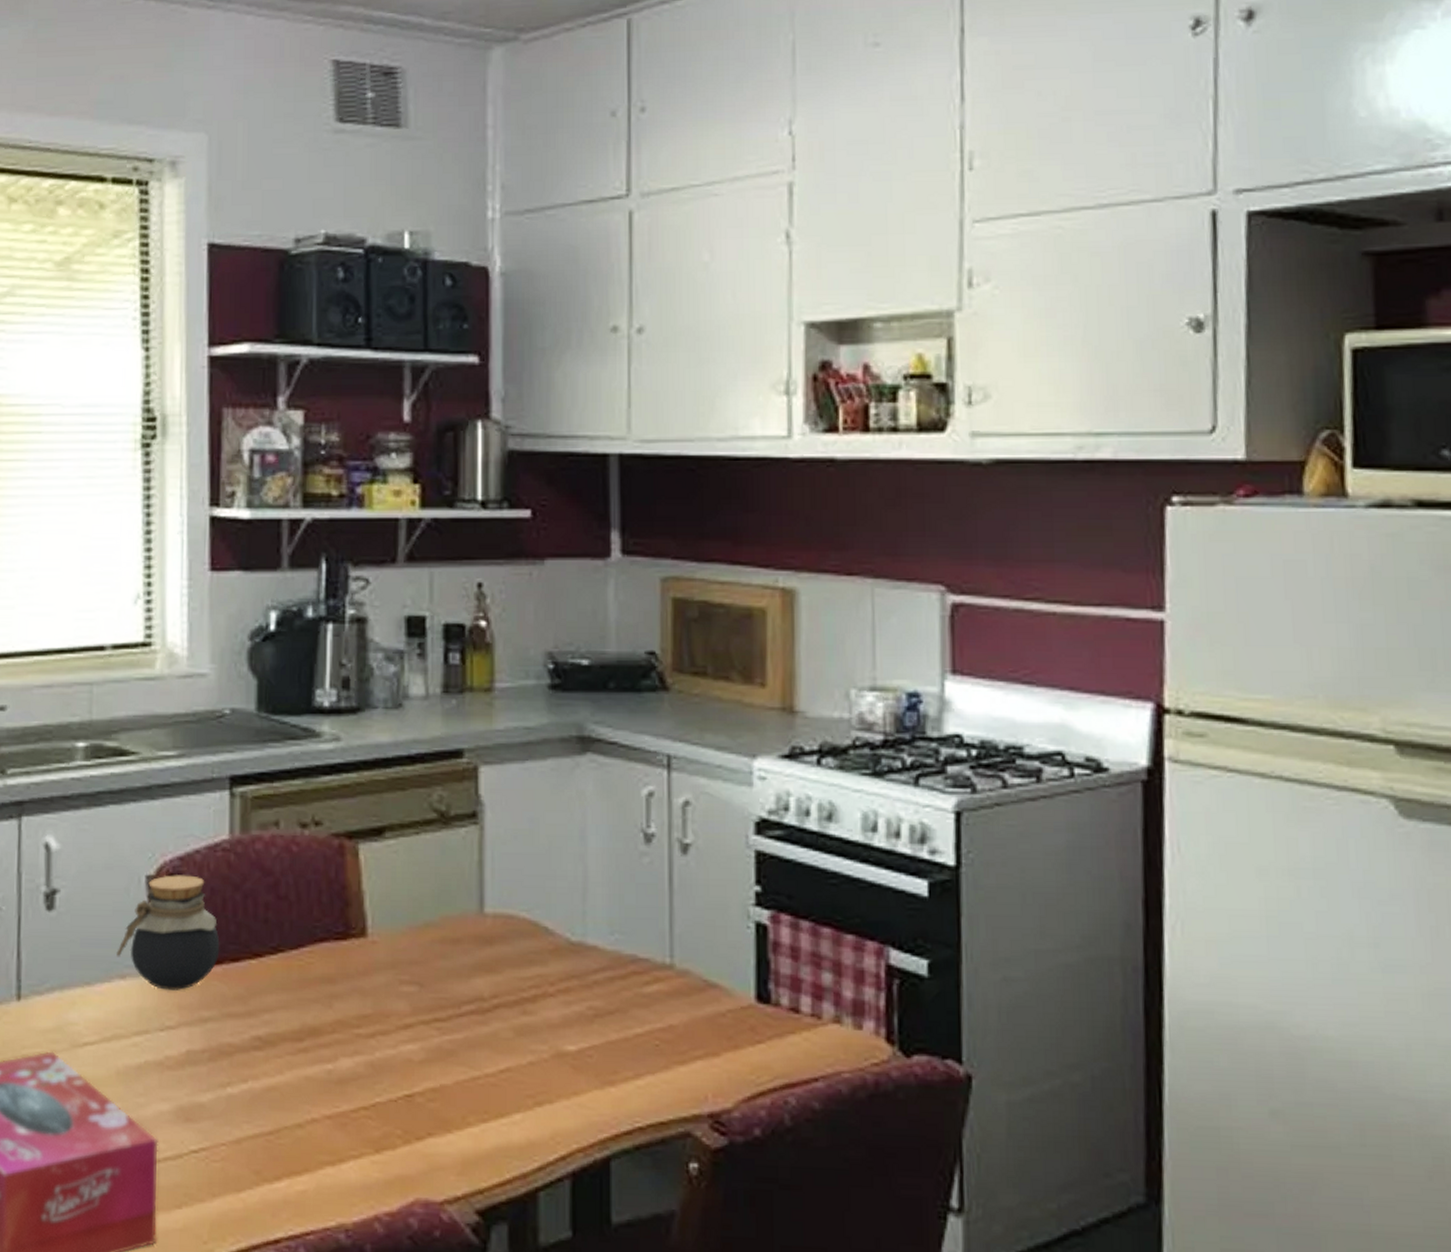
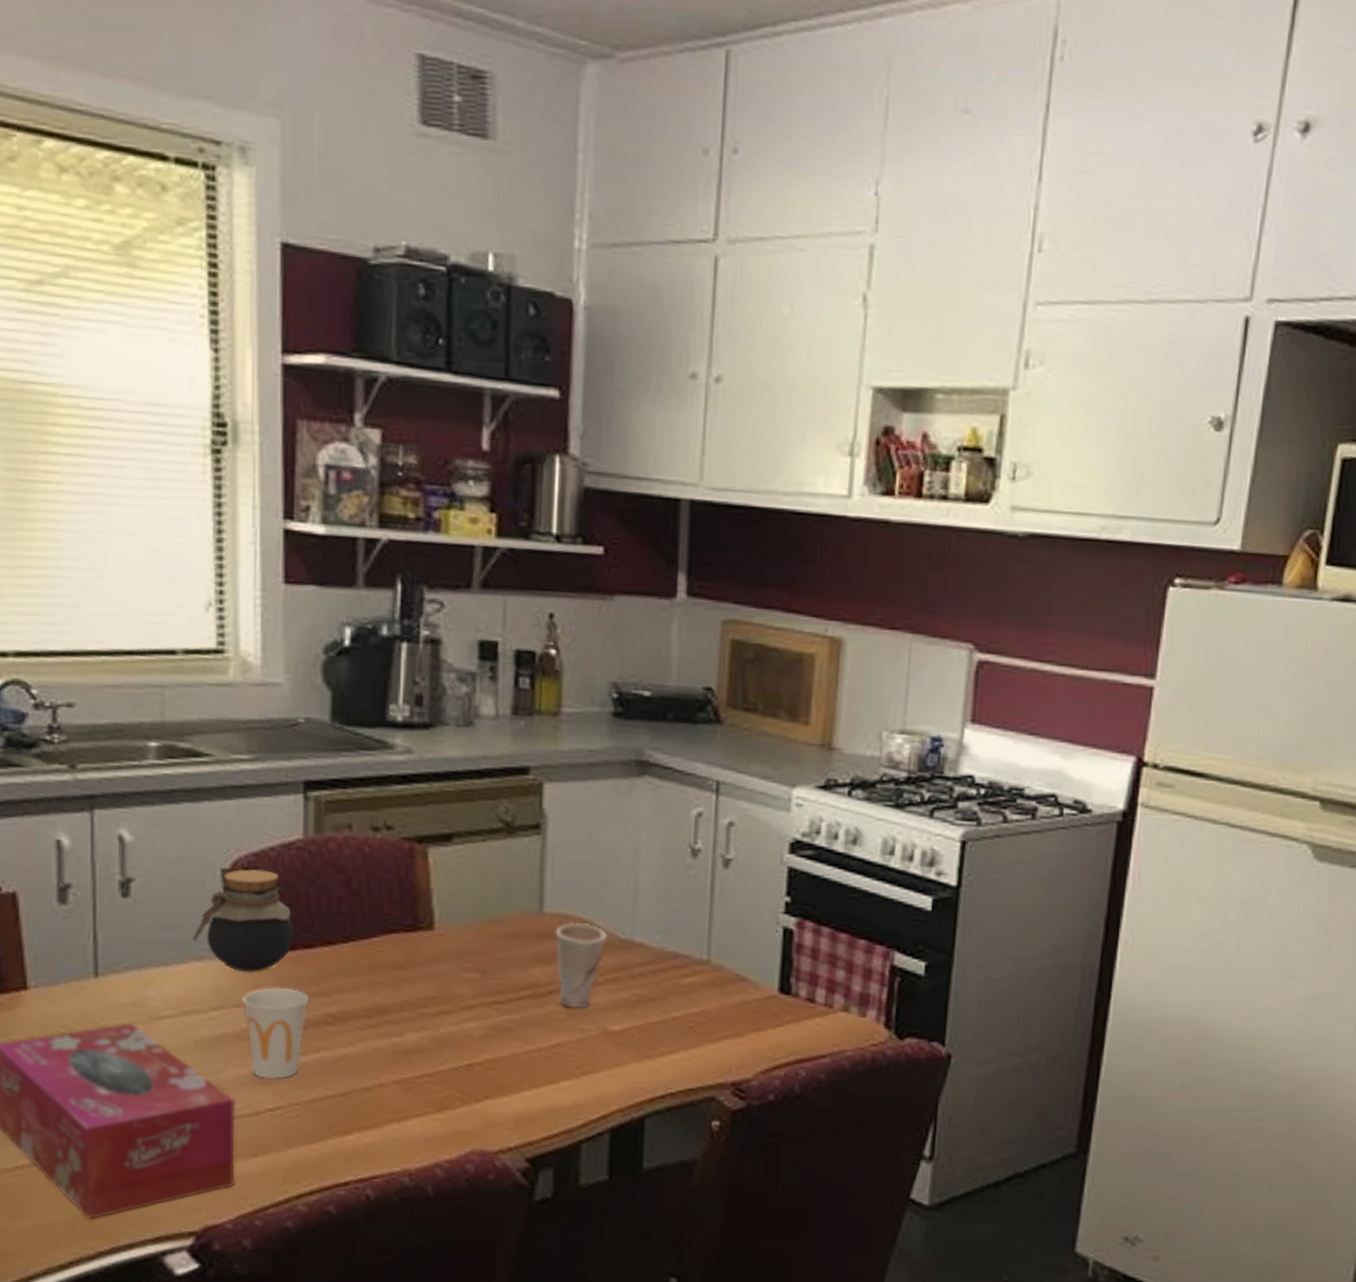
cup: none [166,1007,235,1114] -> present [242,987,308,1079]
cup: none [498,923,557,1025] -> present [555,922,608,1008]

